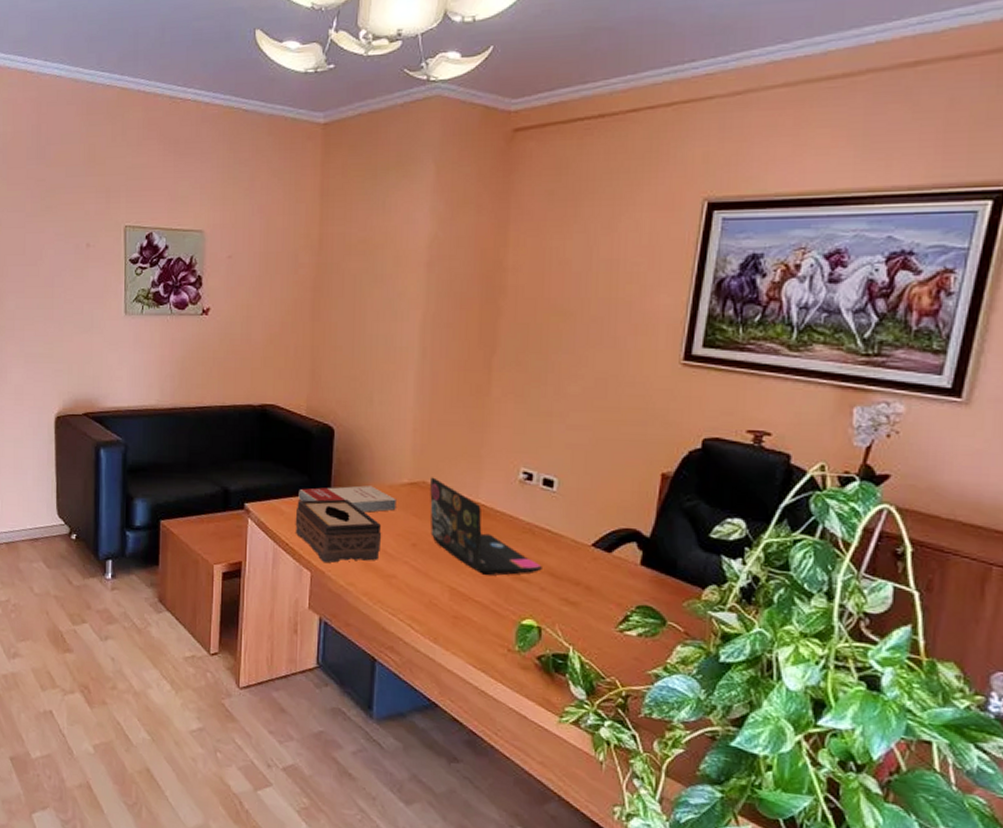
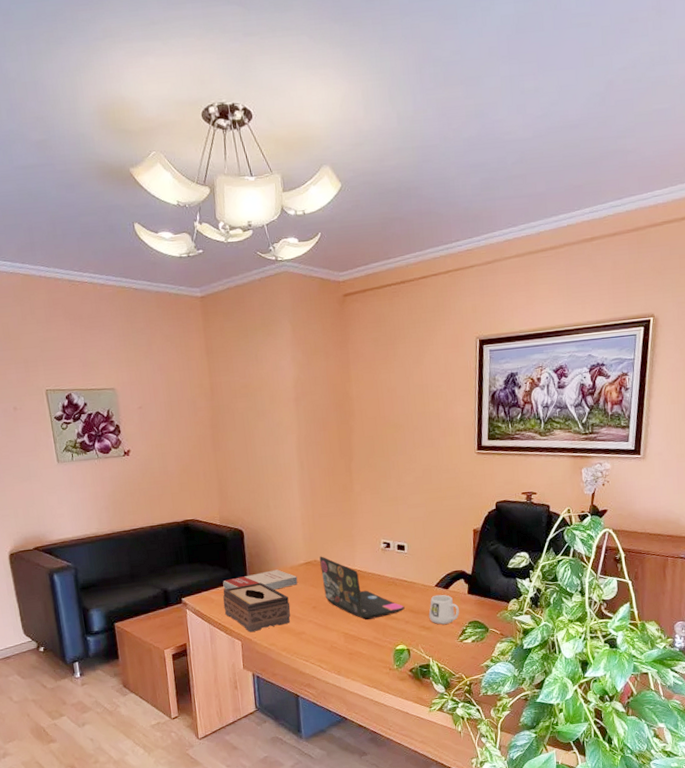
mug: none [576,558,624,603] -> present [428,594,459,625]

